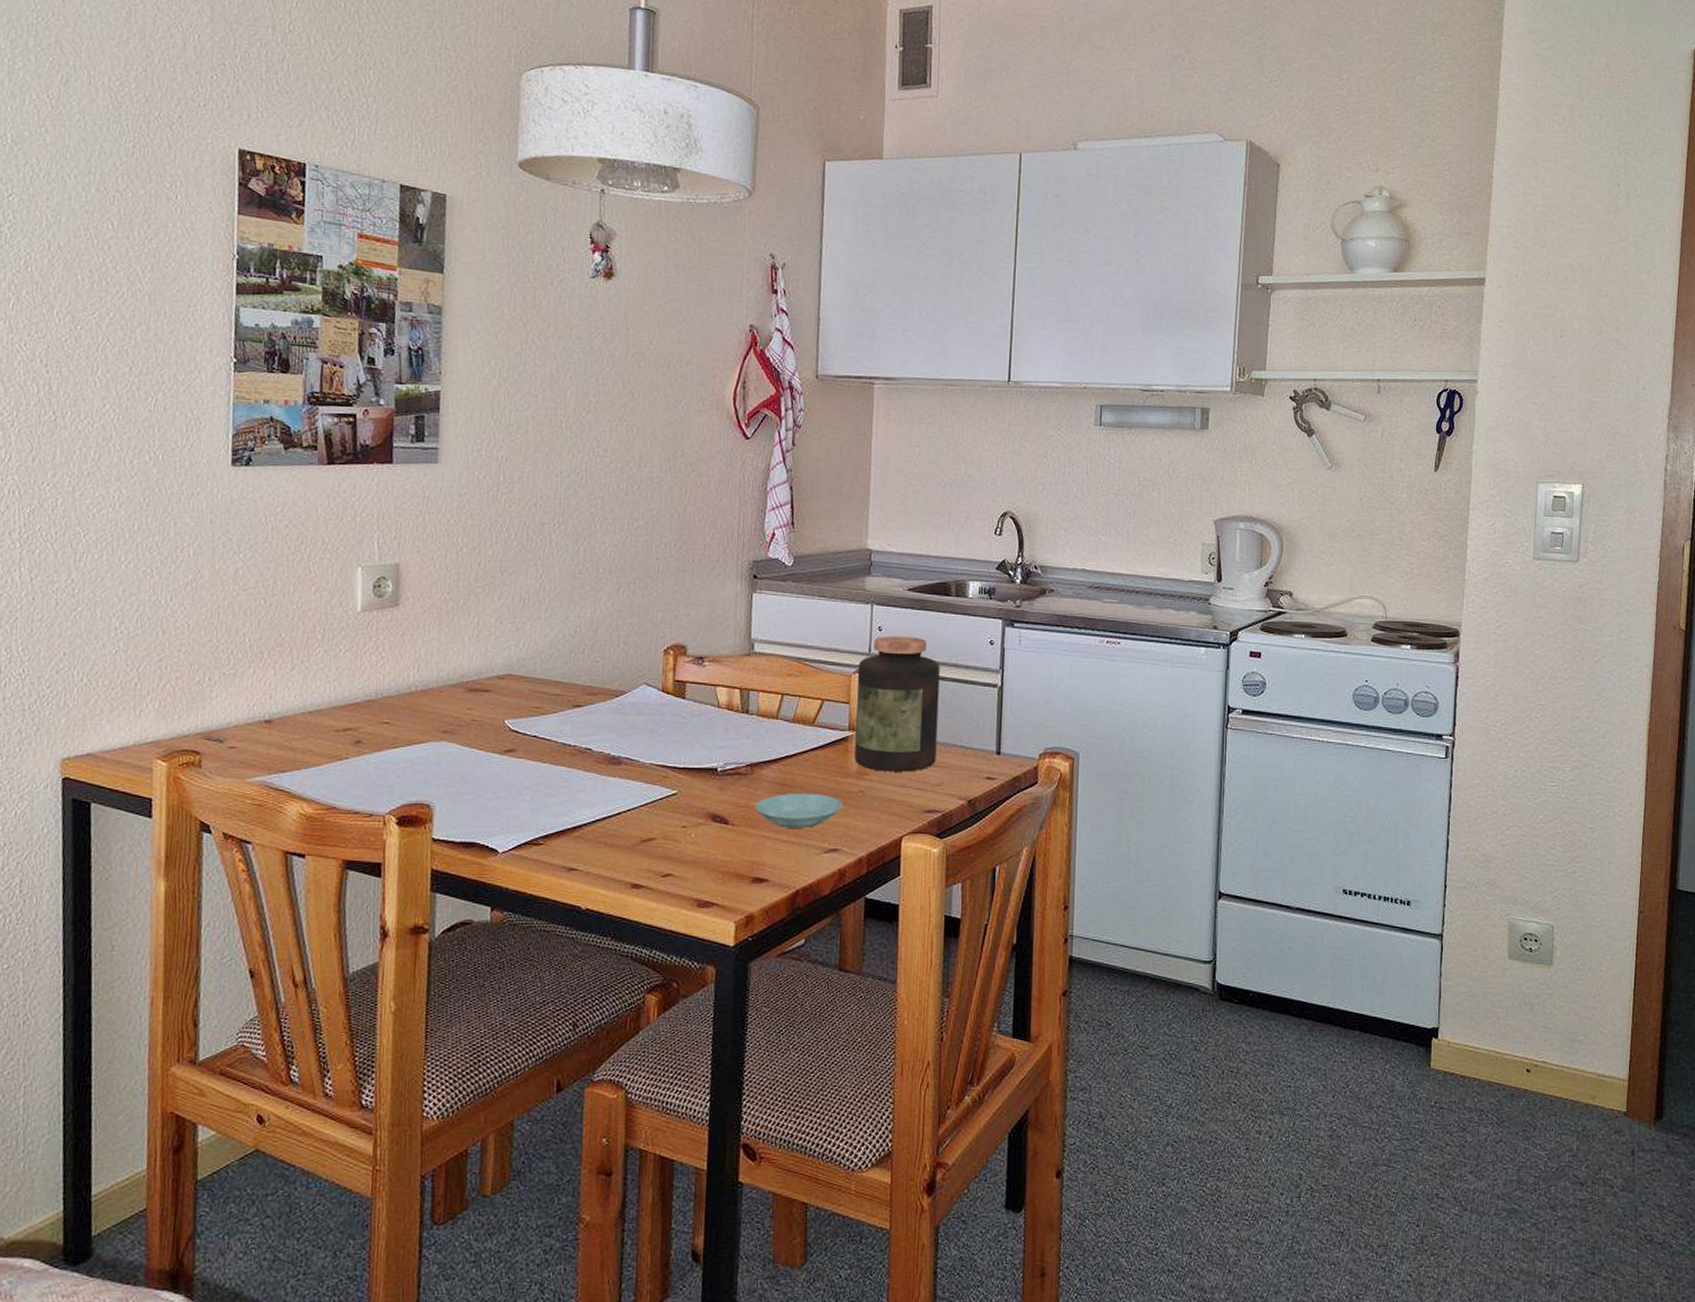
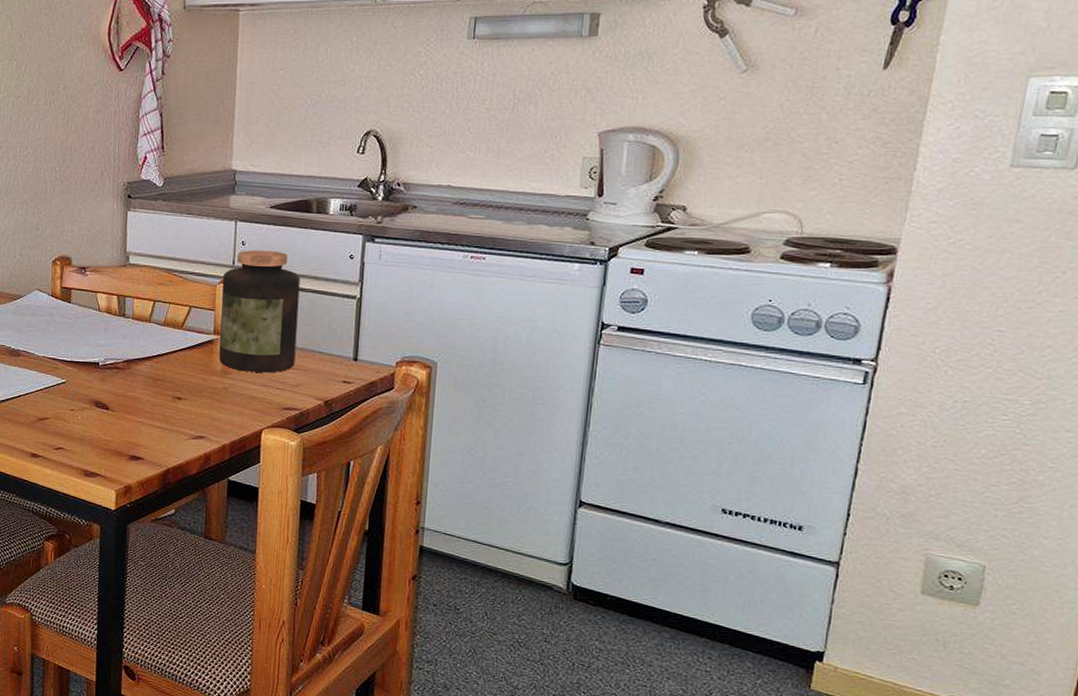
saucer: present [754,792,843,828] -> none [131,386,208,417]

